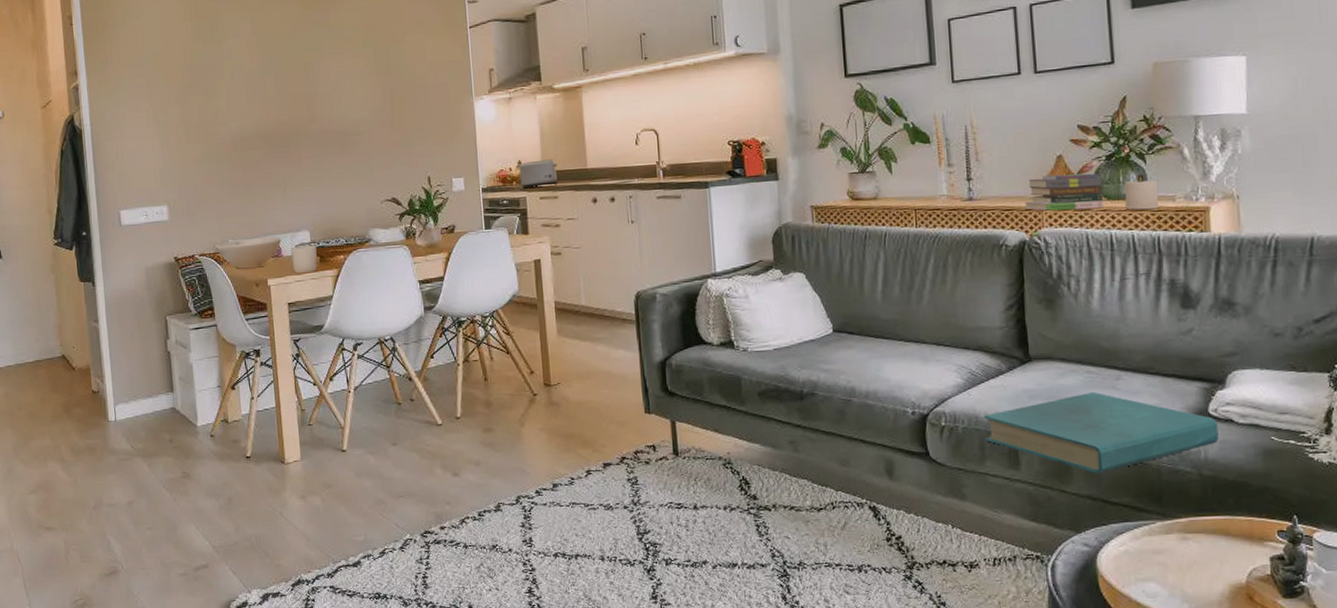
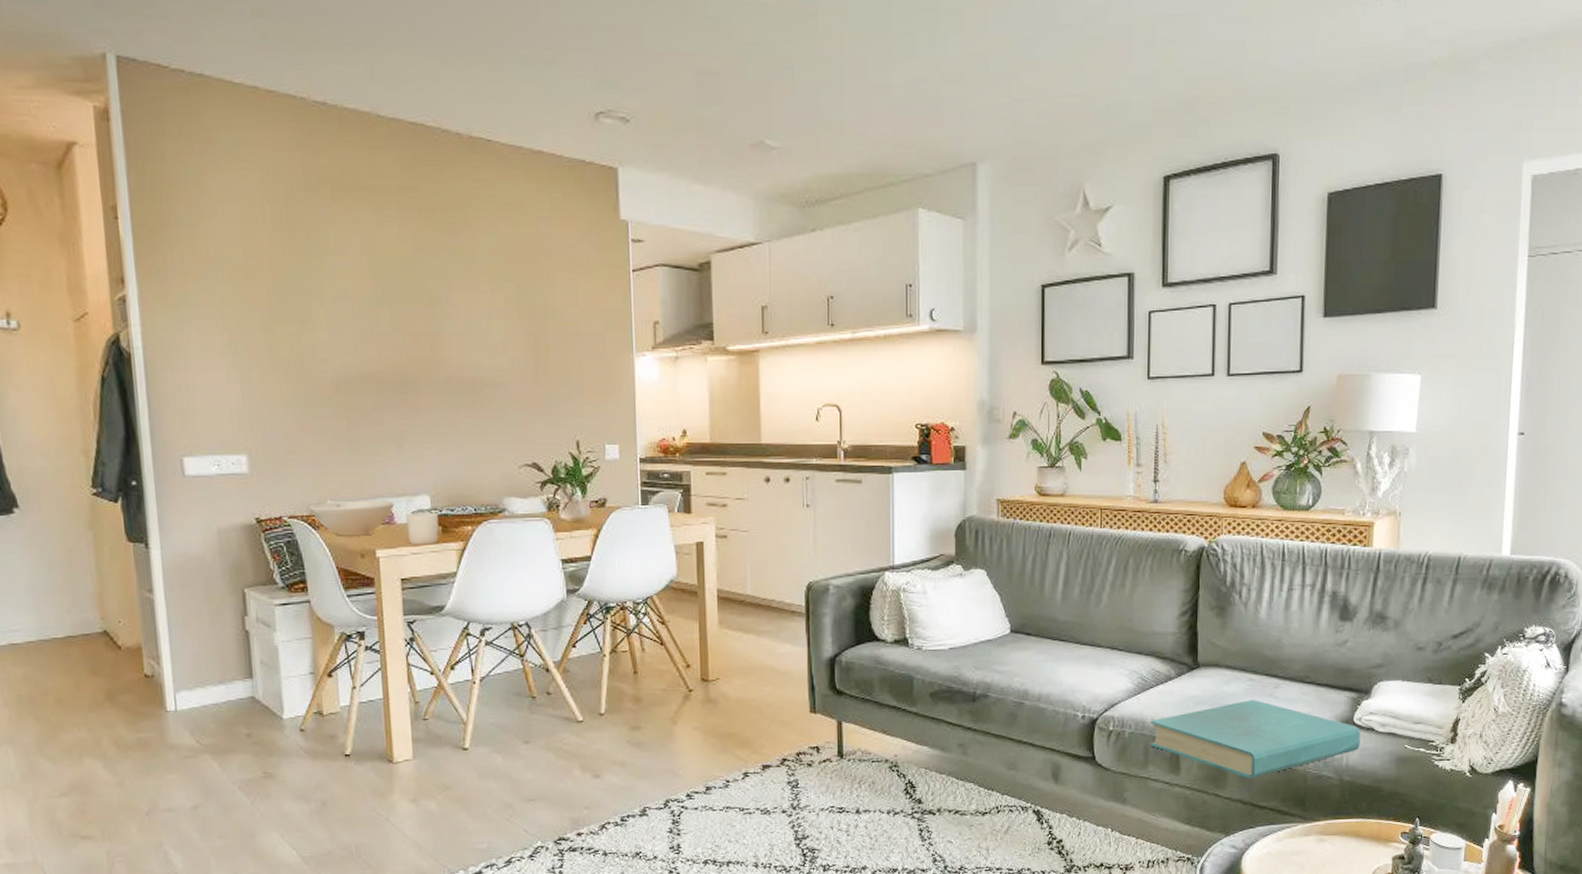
toaster: present [519,159,558,189] -> none [684,430,728,462]
books: present [1025,173,1104,211] -> none [1207,481,1280,519]
candle: present [1124,174,1159,210] -> none [1299,485,1331,522]

